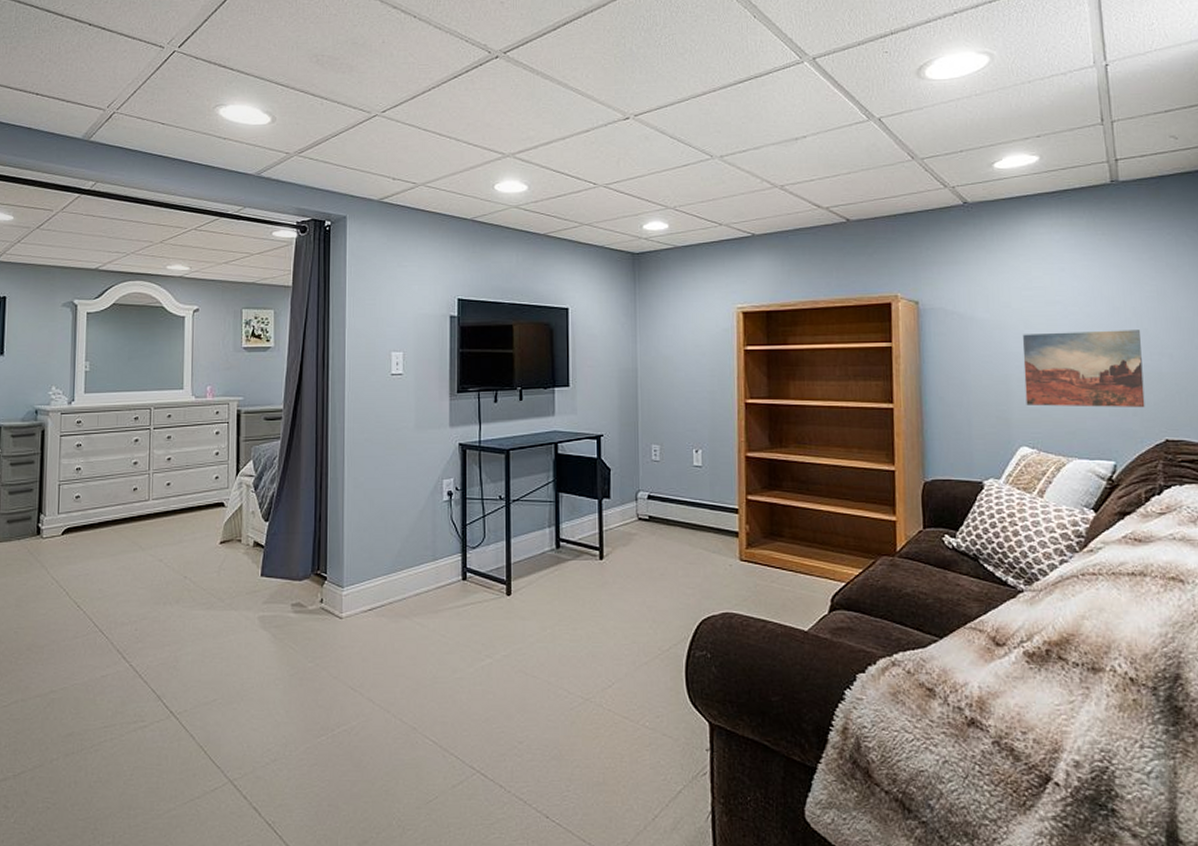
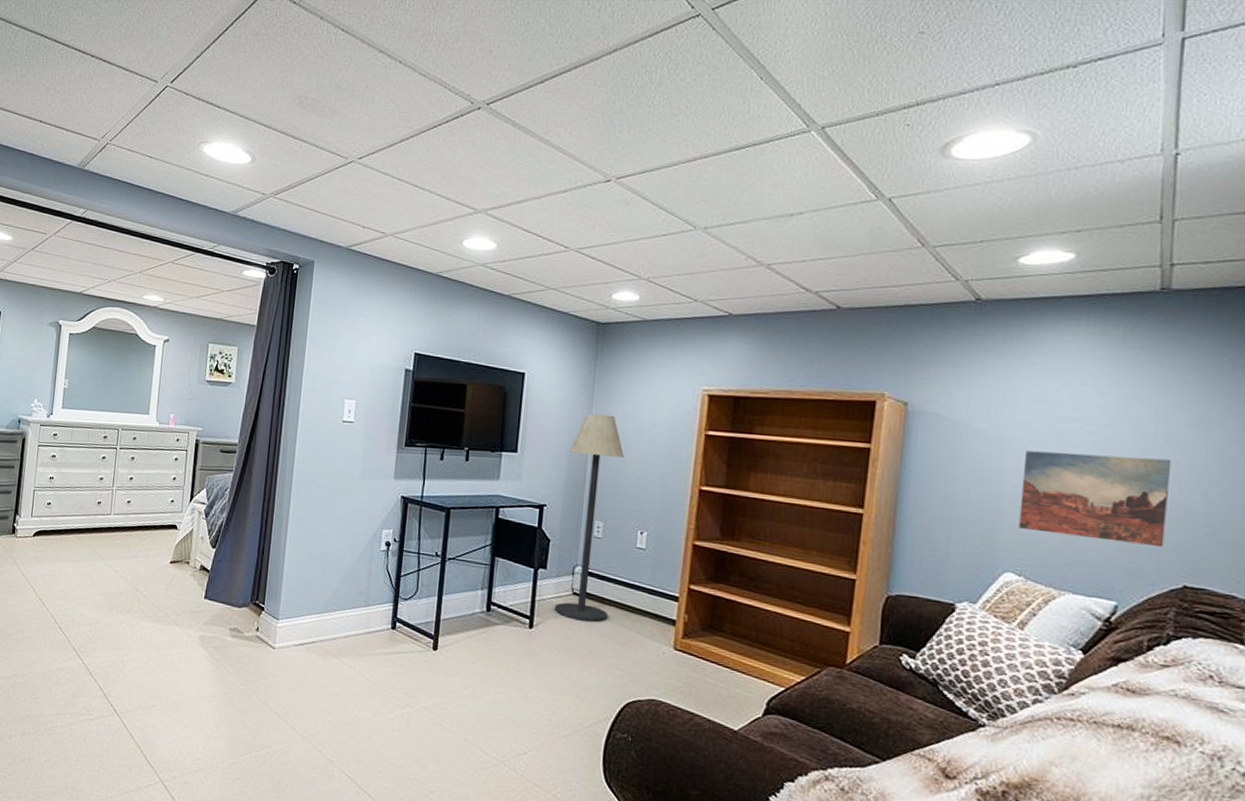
floor lamp: none [620,340,674,545] -> present [555,413,625,622]

